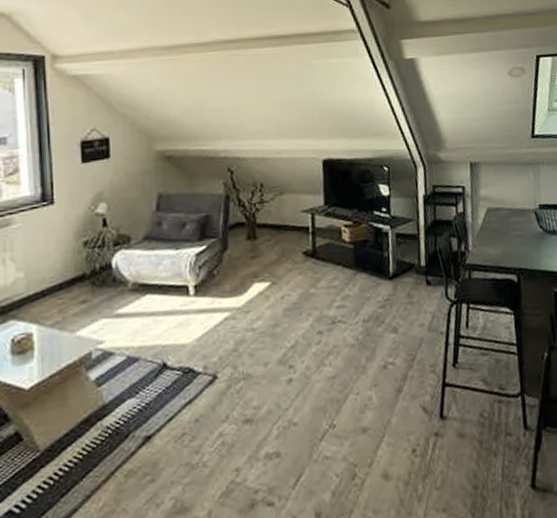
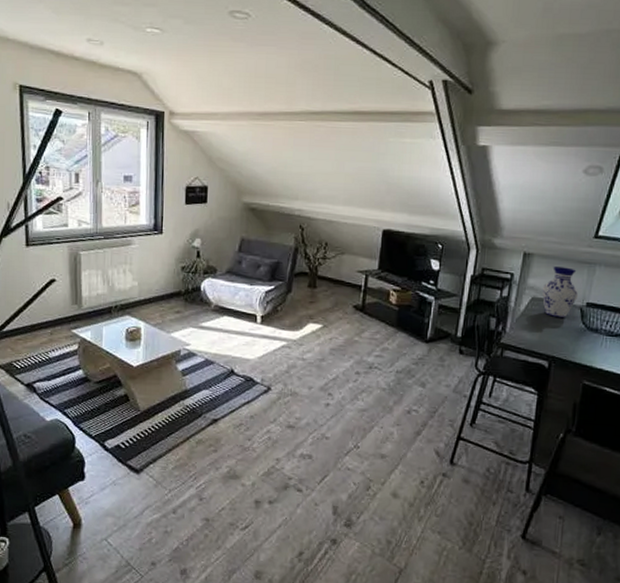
vase: none [495,171,530,226] -> present [541,267,578,318]

